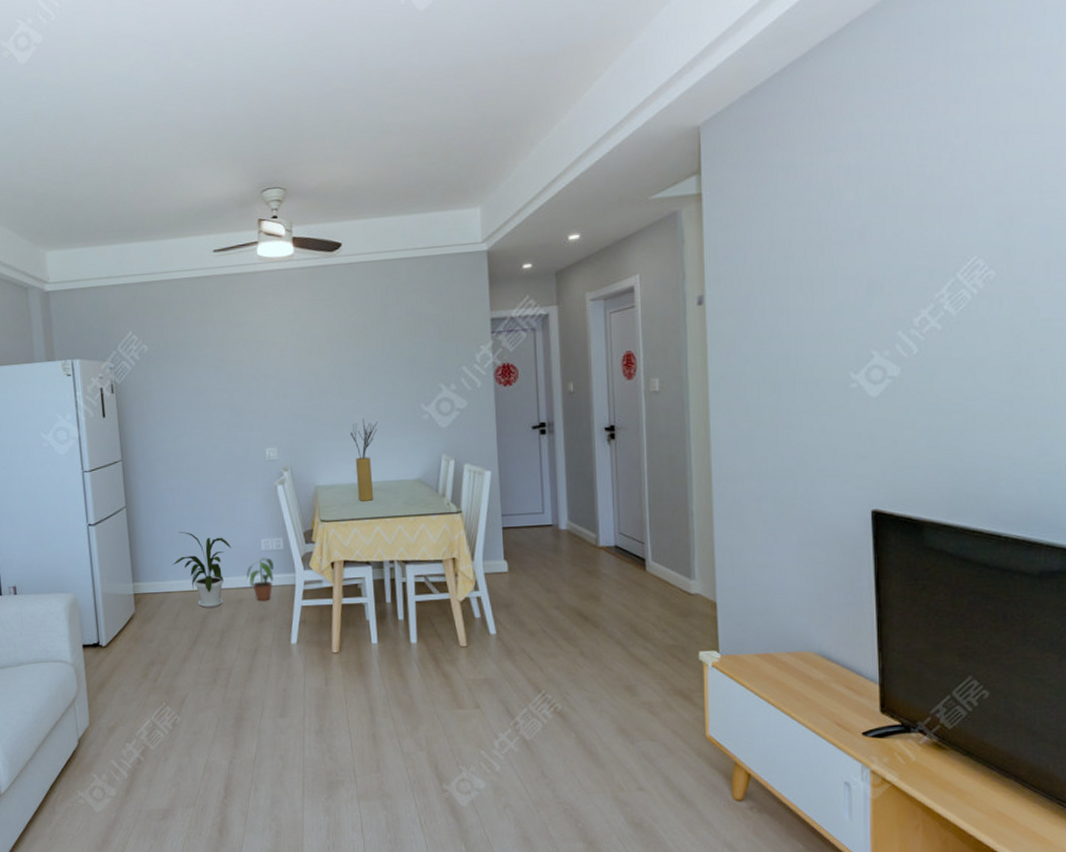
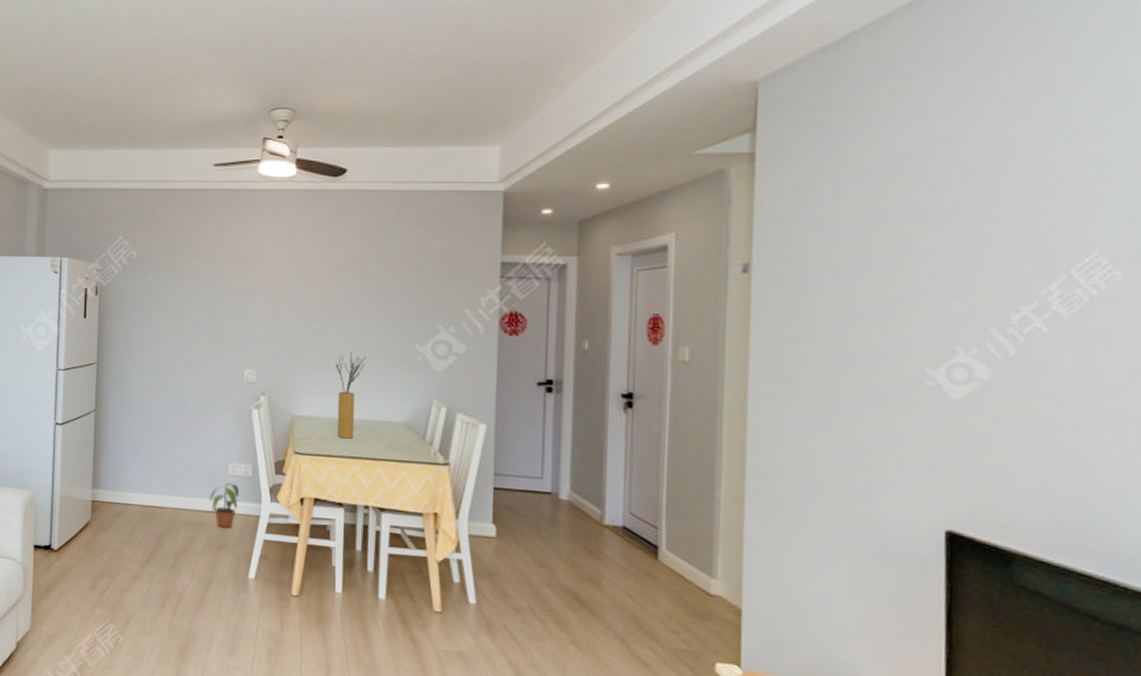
house plant: present [172,532,232,608] -> none [135,444,198,528]

